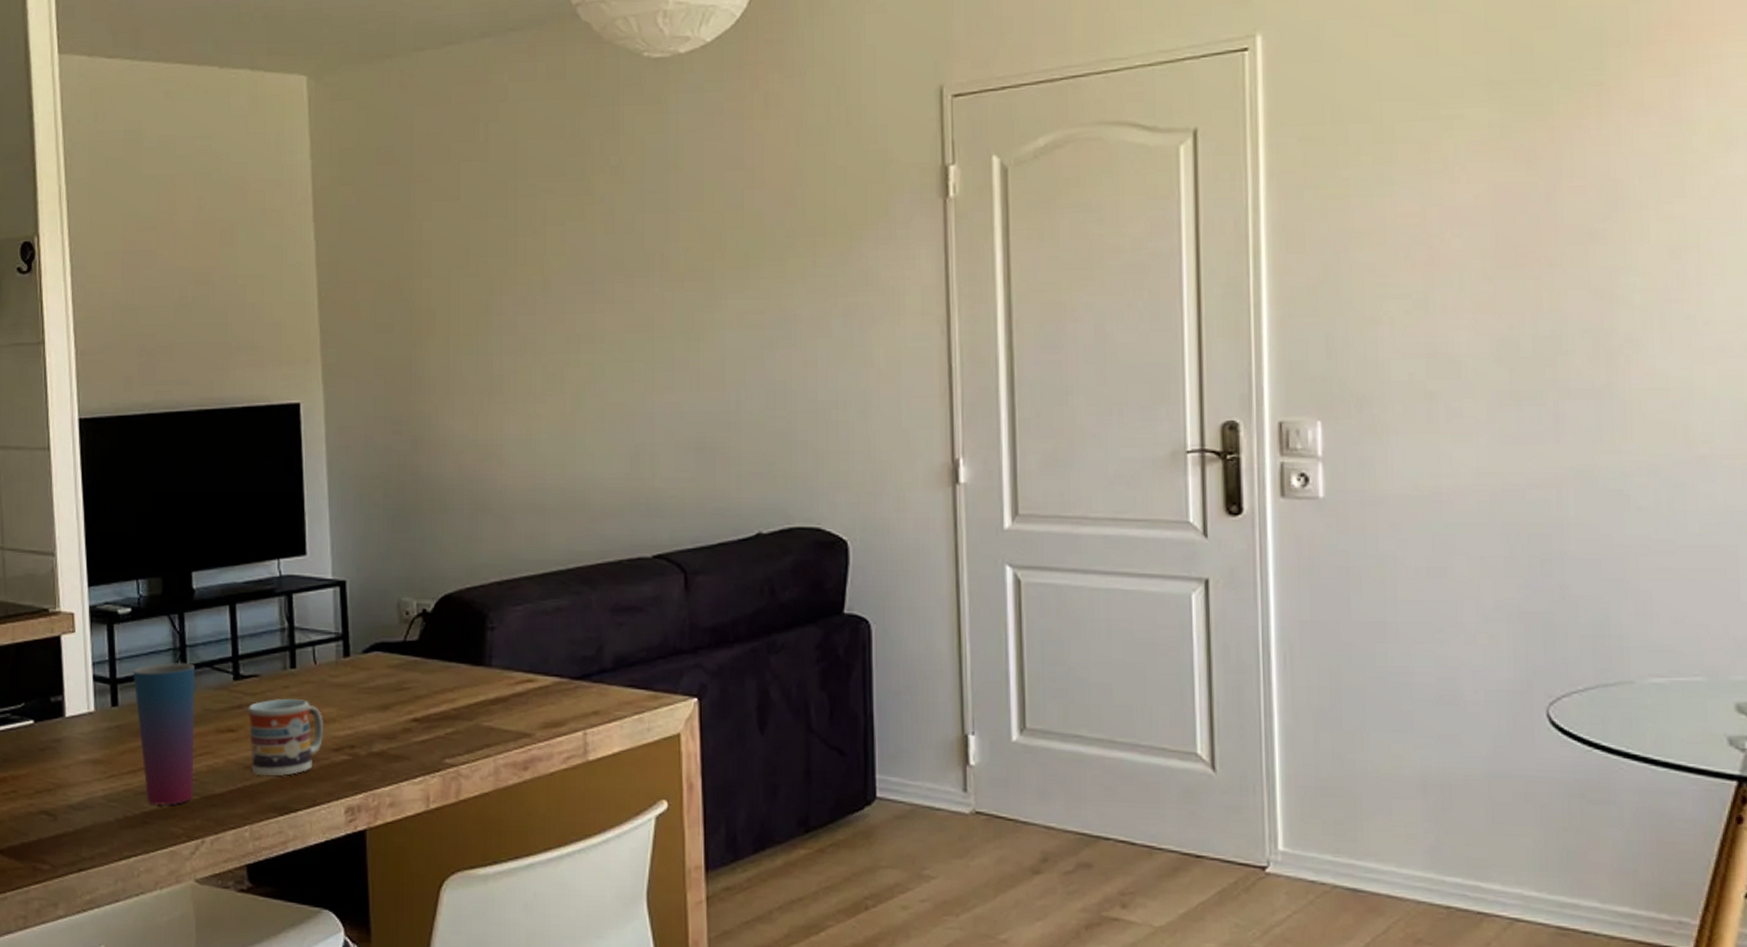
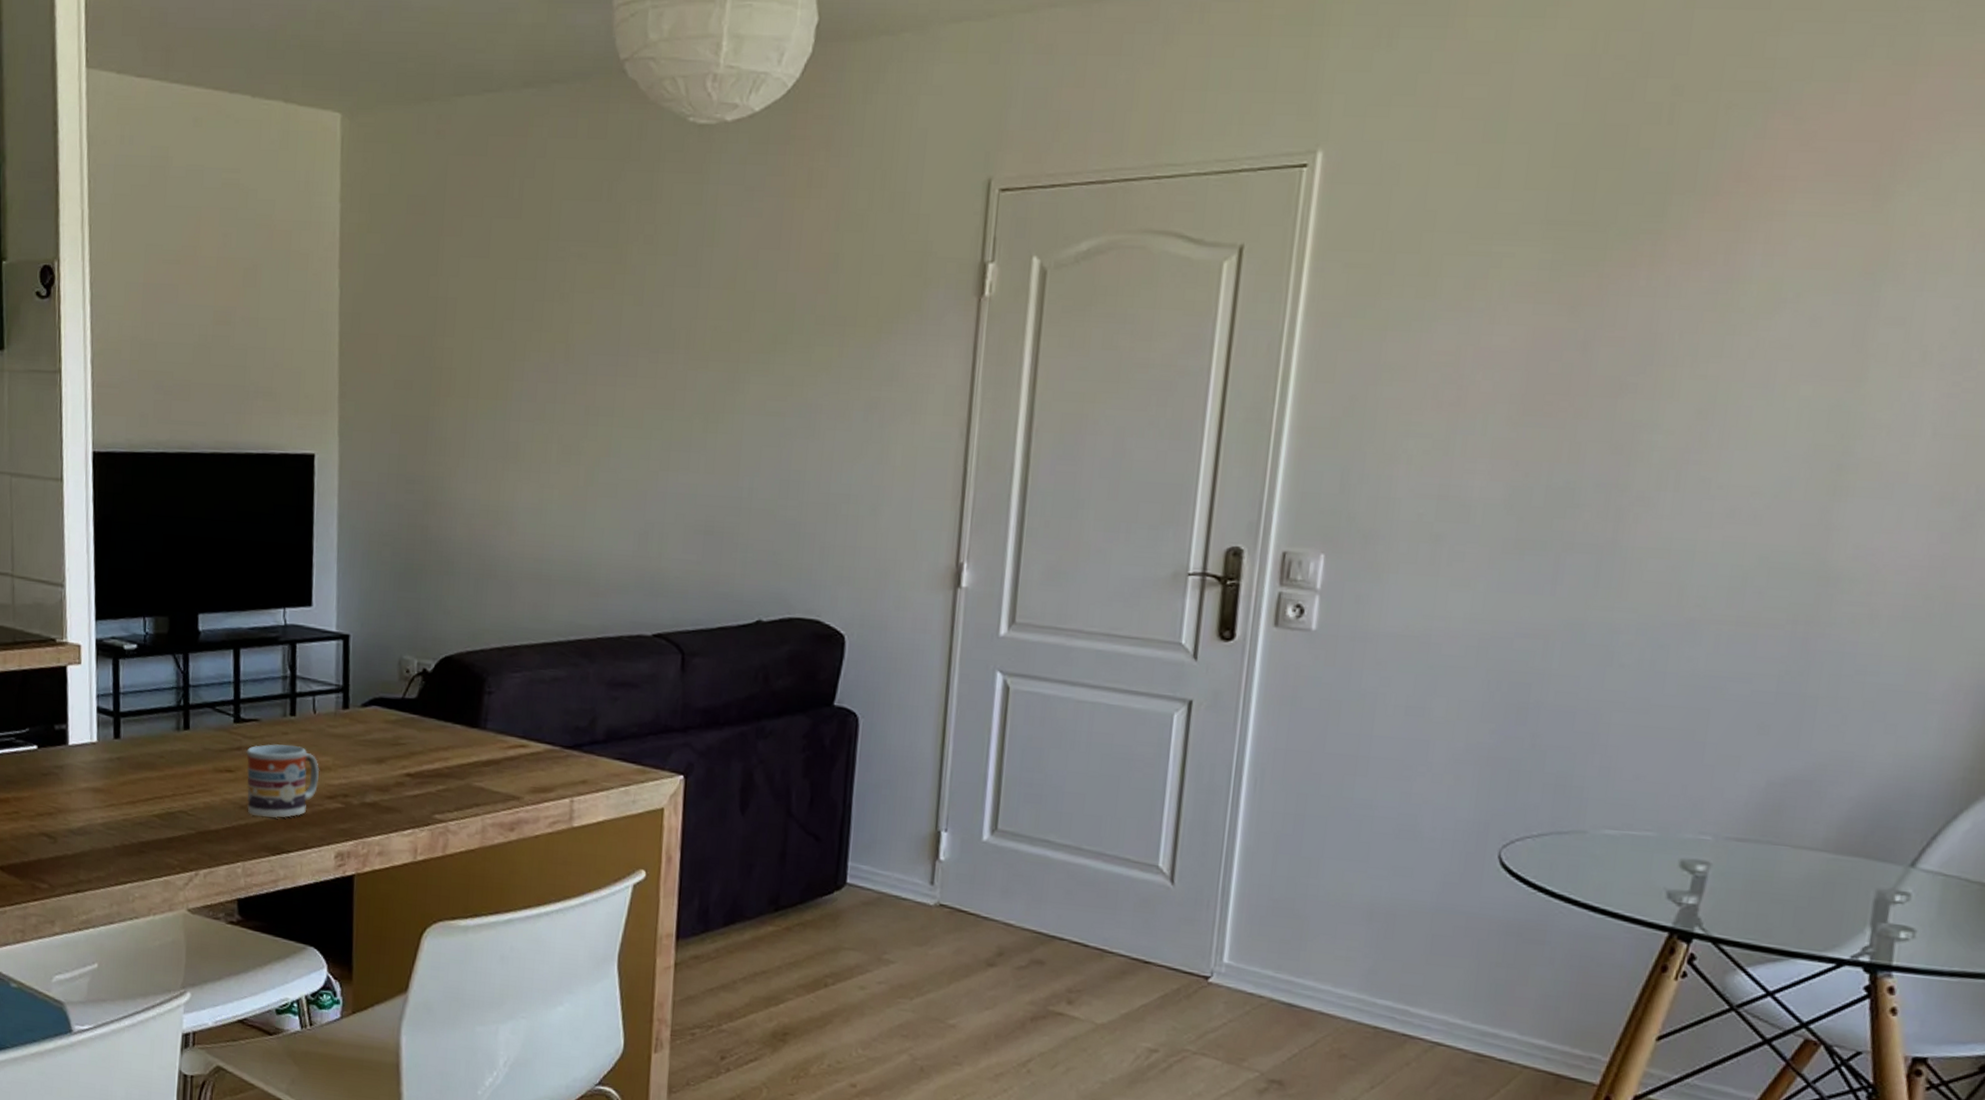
cup: present [132,662,195,805] -> none [136,700,197,837]

